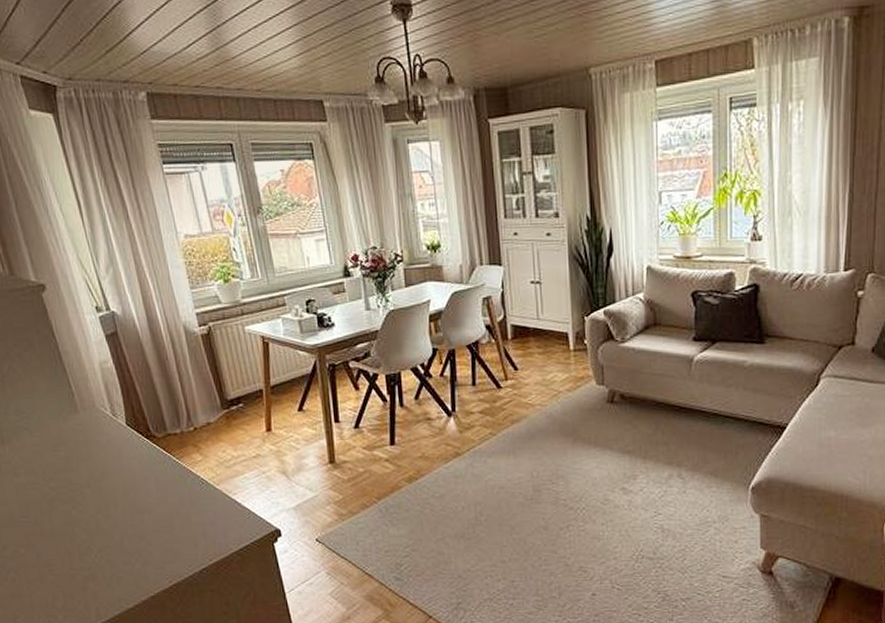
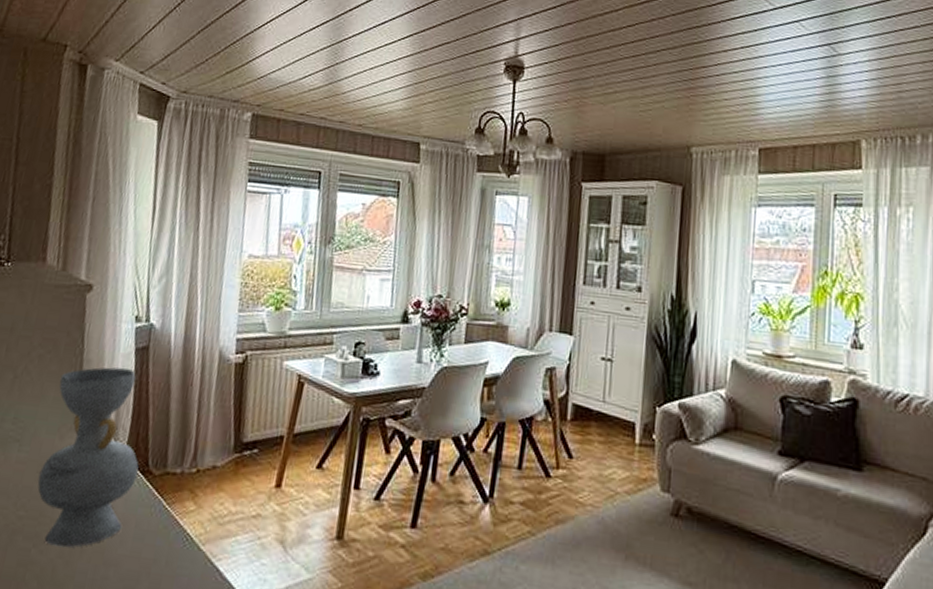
decorative vase: none [44,354,144,505] -> present [37,367,139,548]

